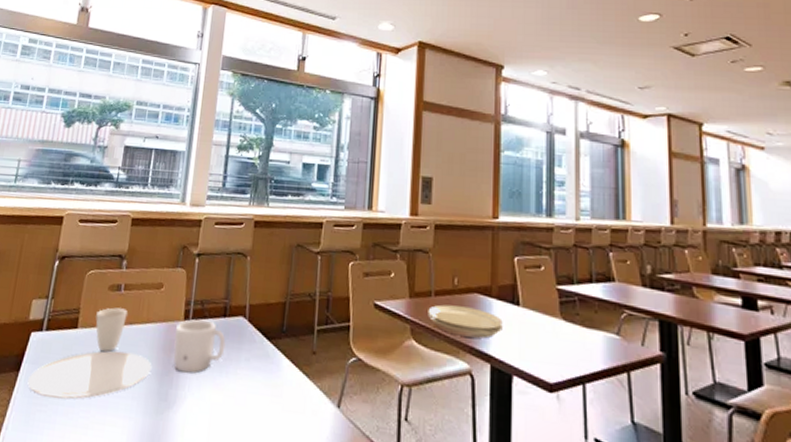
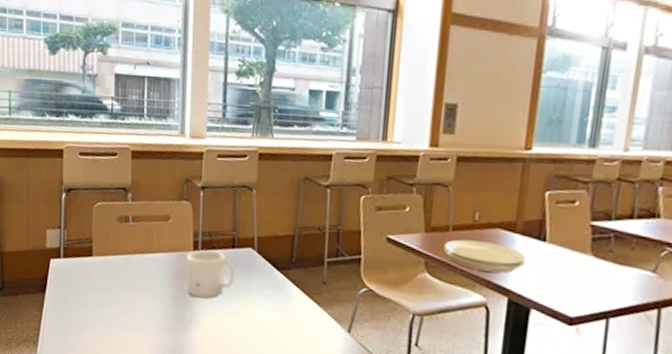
plate: present [27,351,152,400] -> none [54,277,167,318]
cup: present [95,307,128,352] -> none [108,237,138,278]

